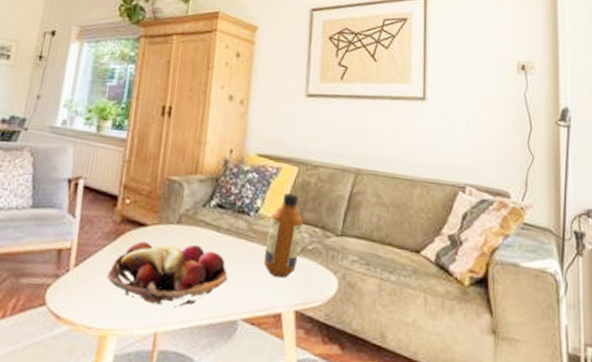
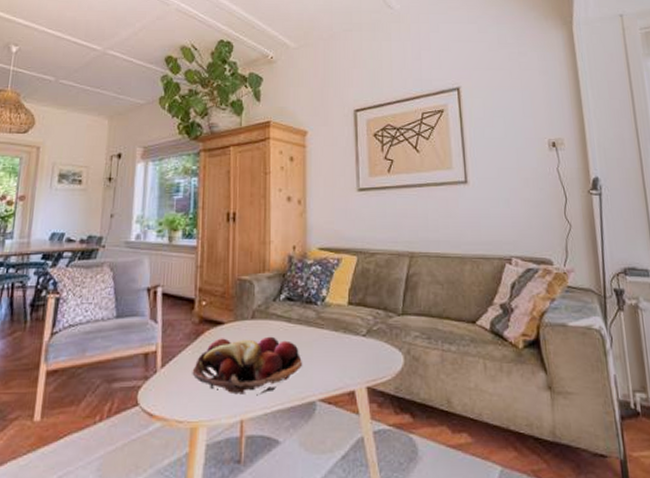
bottle: present [263,192,304,279] -> none [334,280,368,359]

